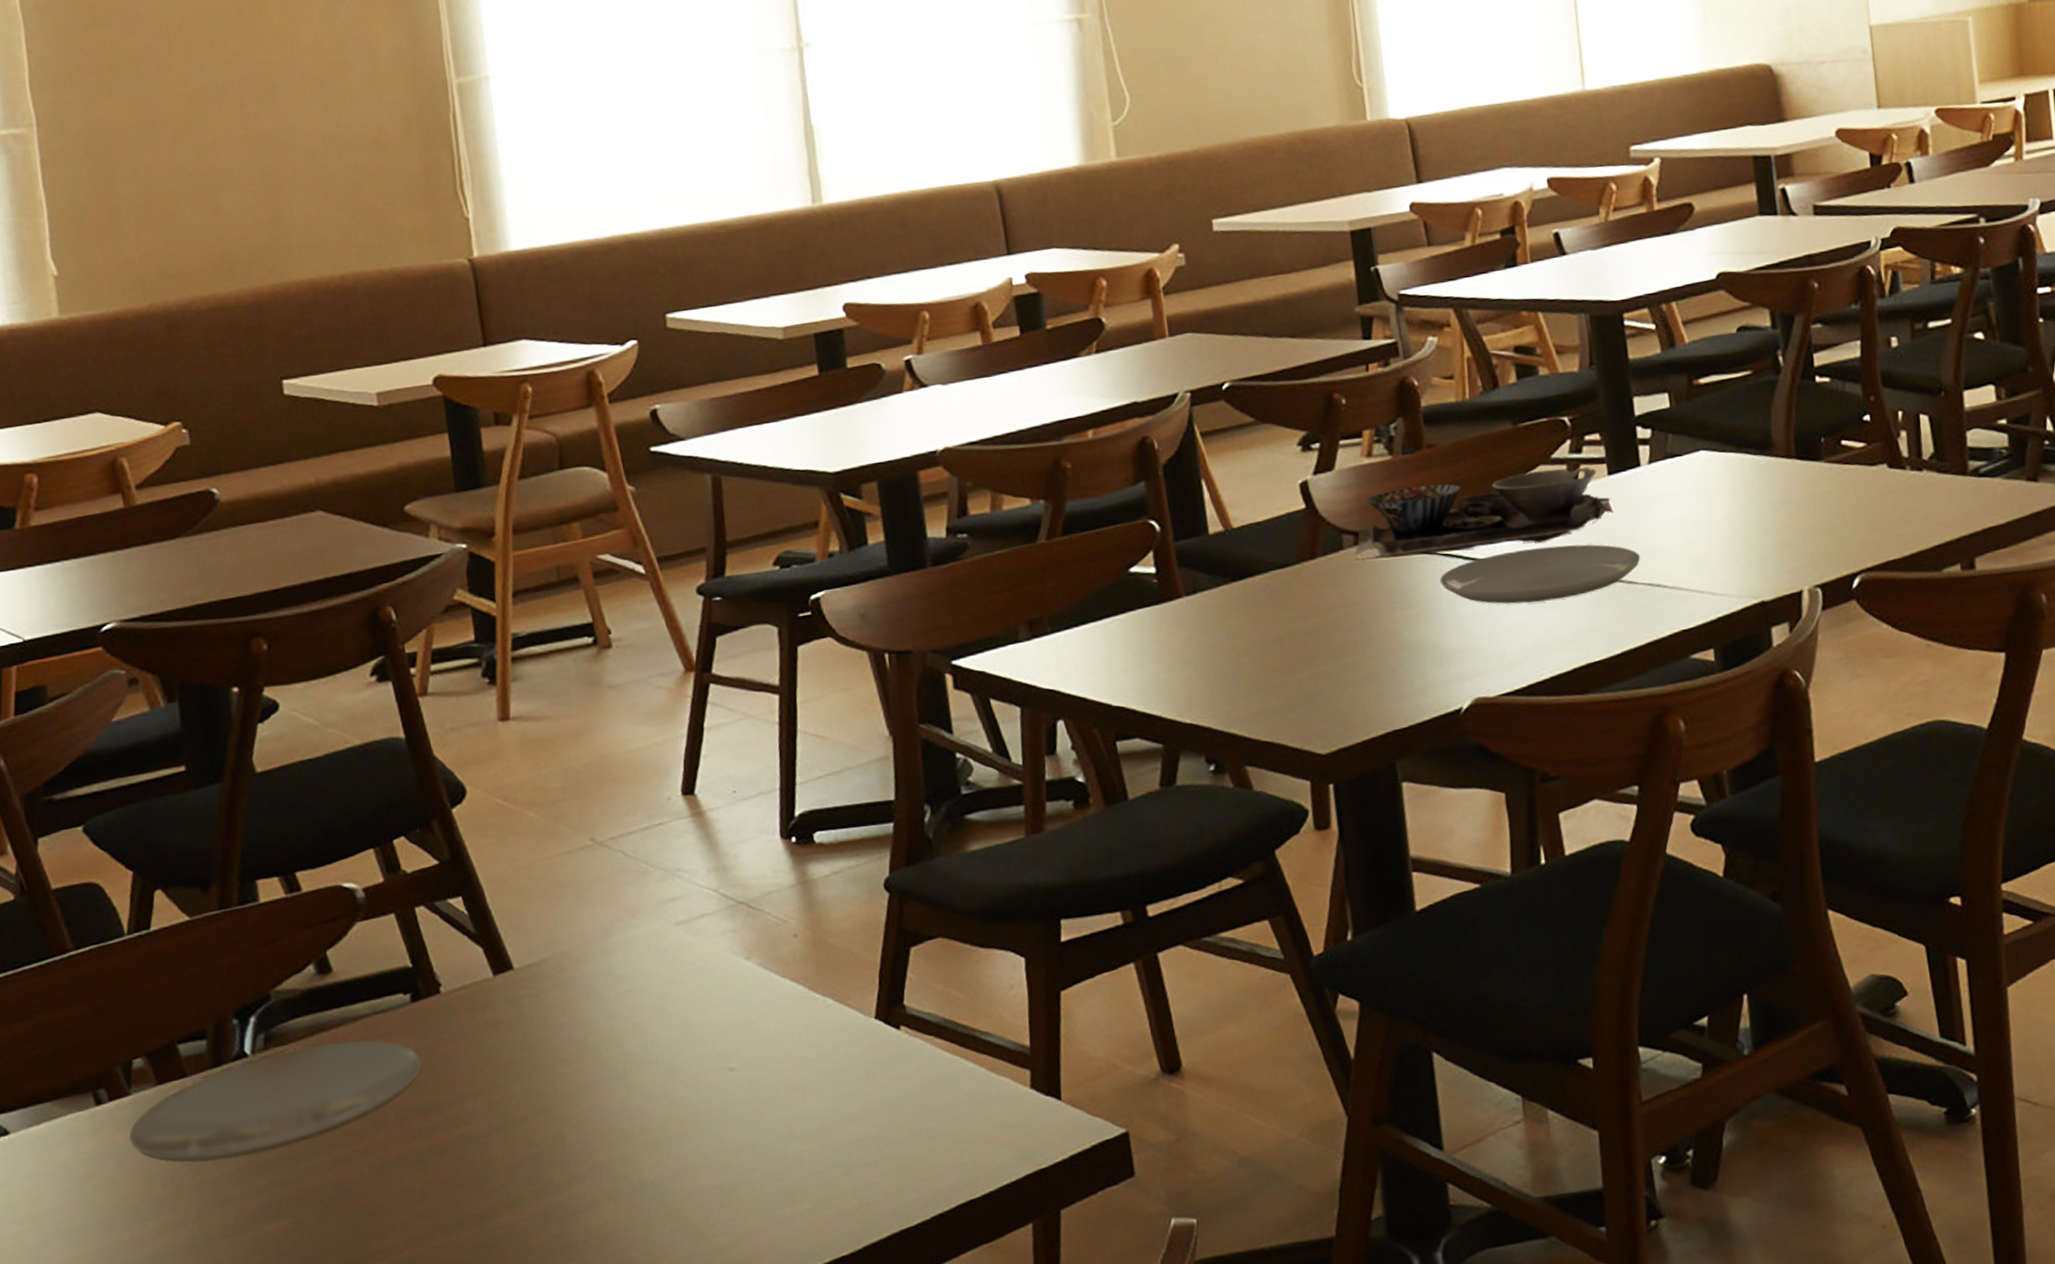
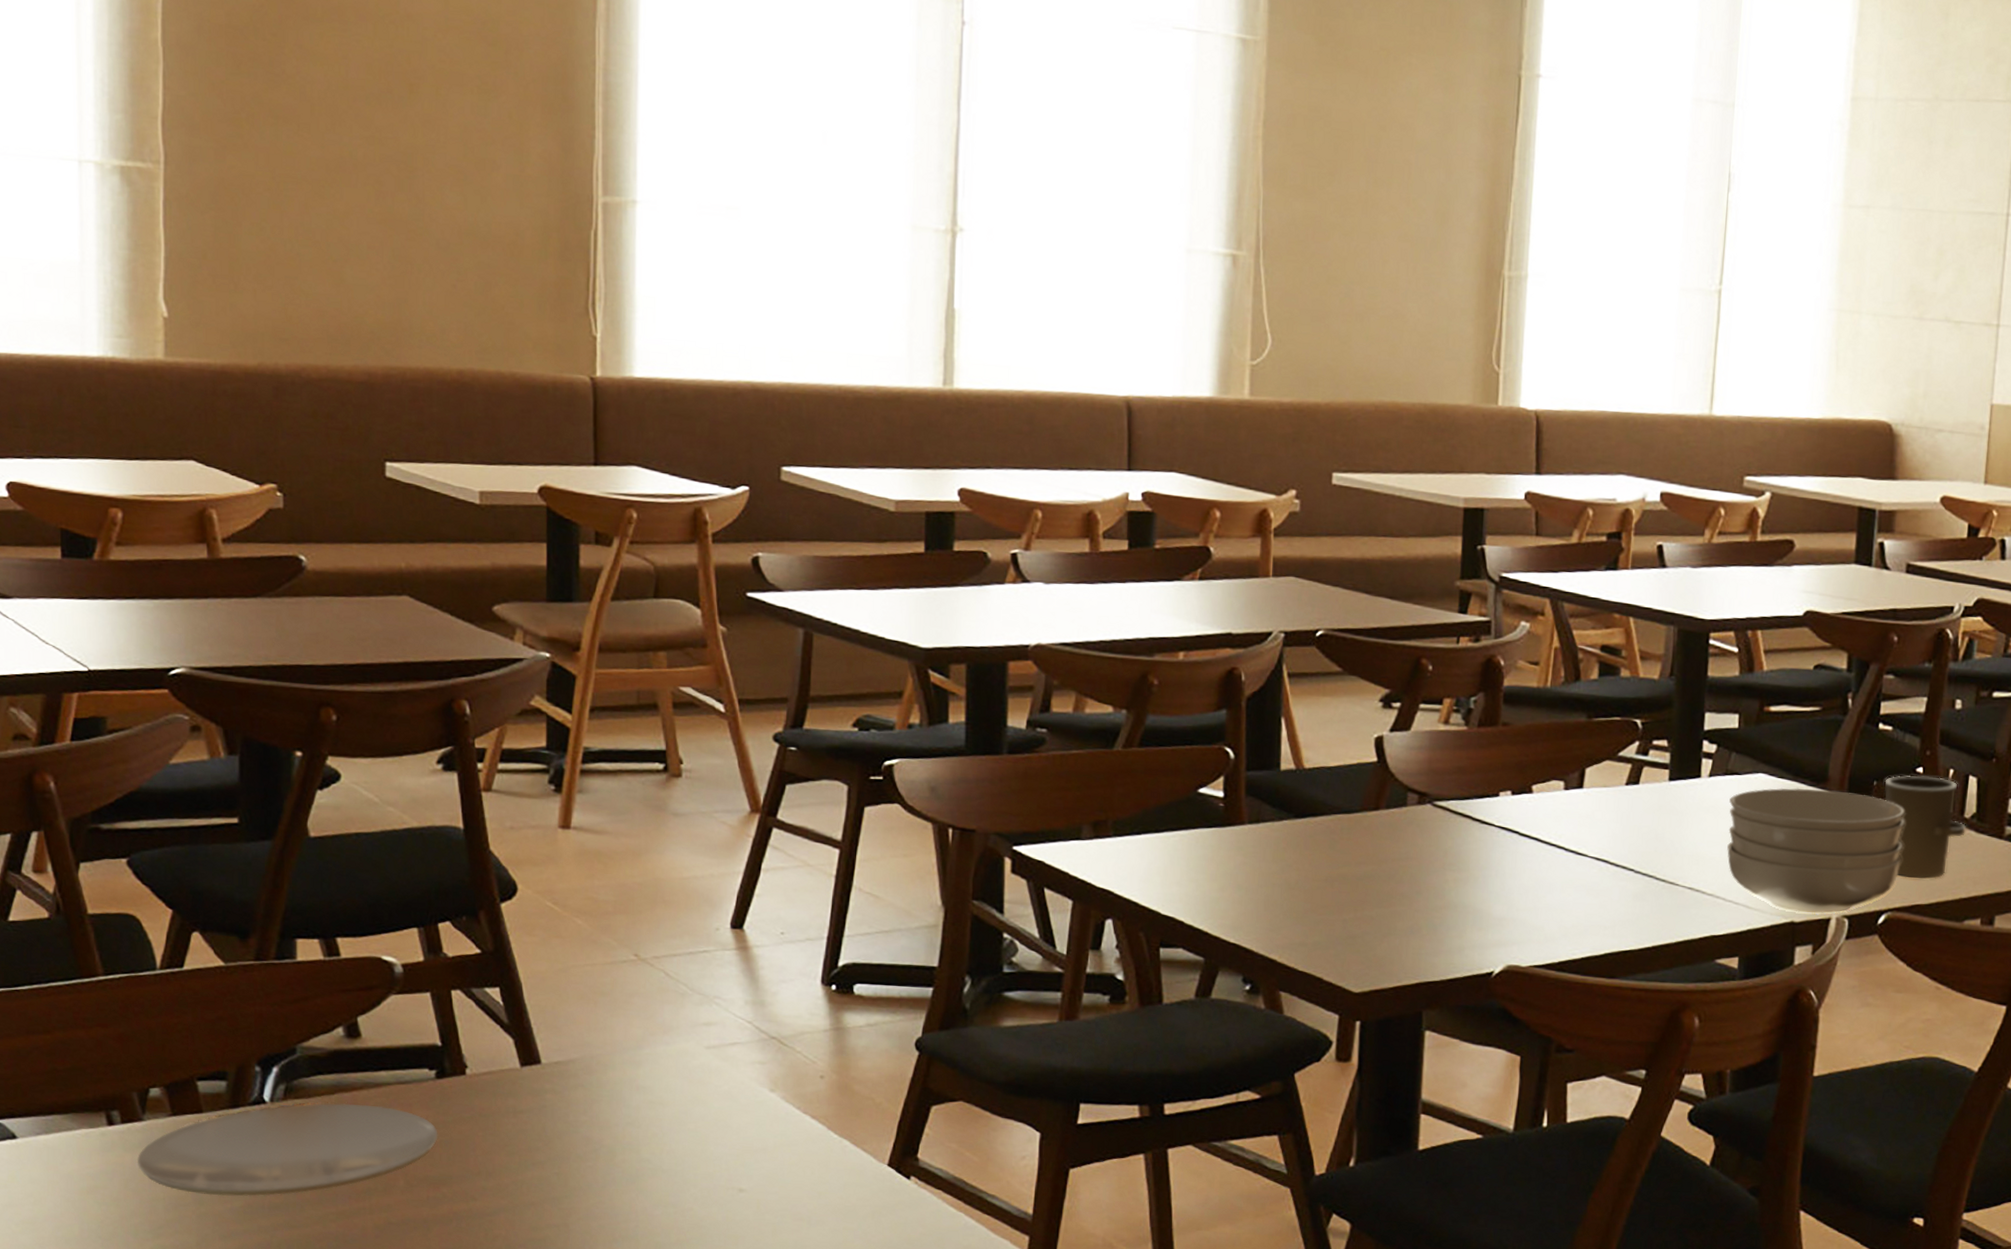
food tray: present [1354,448,1614,561] -> none [1415,722,1669,832]
plate: present [1439,544,1641,604] -> none [1493,835,1686,887]
bowl: none [1674,453,1866,590] -> present [1727,787,1905,914]
cup: none [1832,422,1927,535] -> present [1884,775,1966,879]

